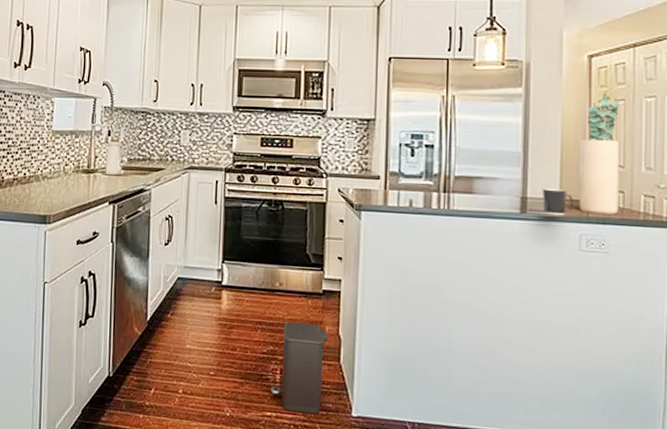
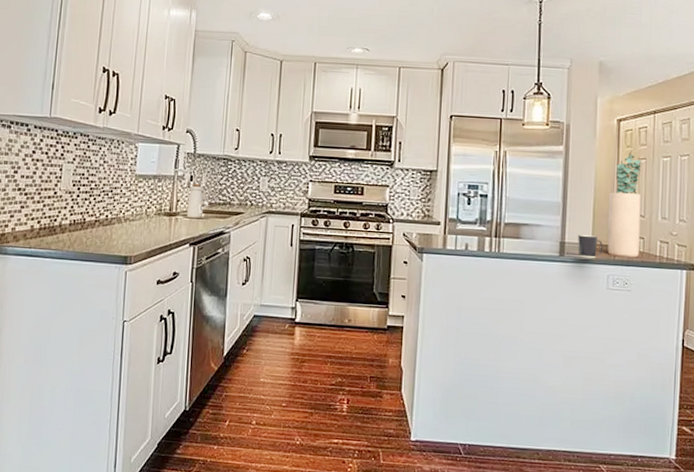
pedal bin: present [270,321,329,414] -> none [338,355,392,439]

